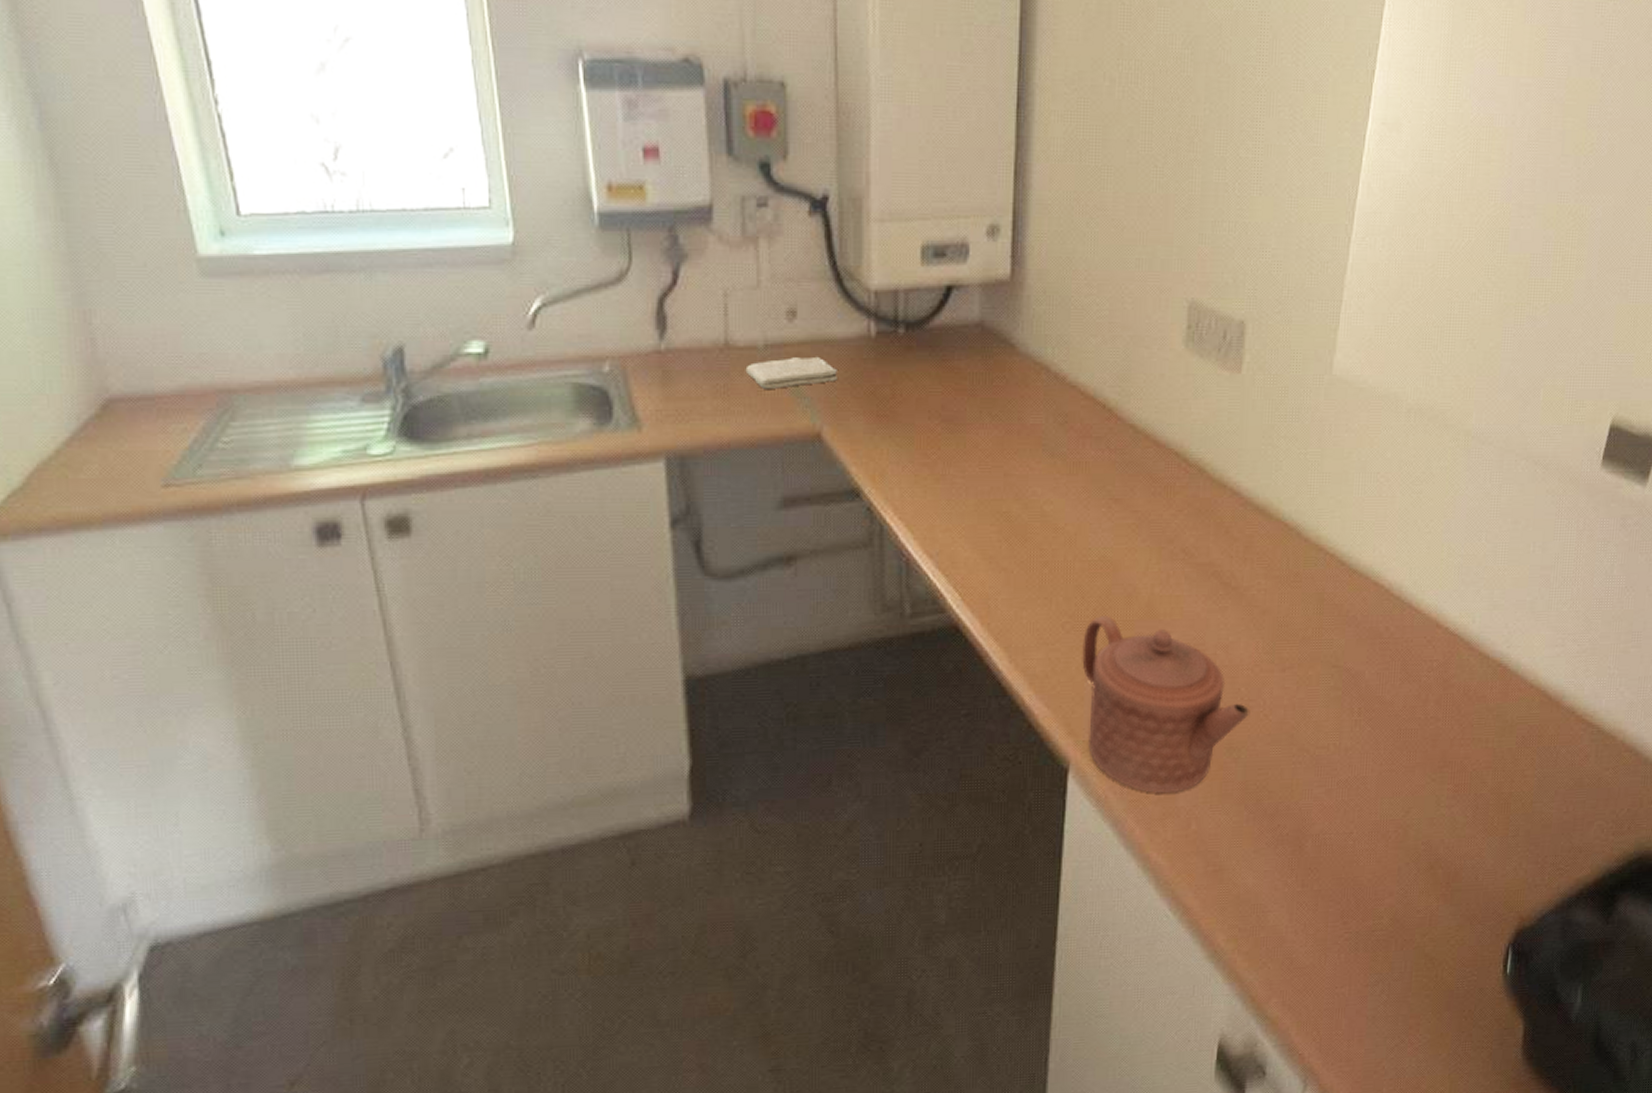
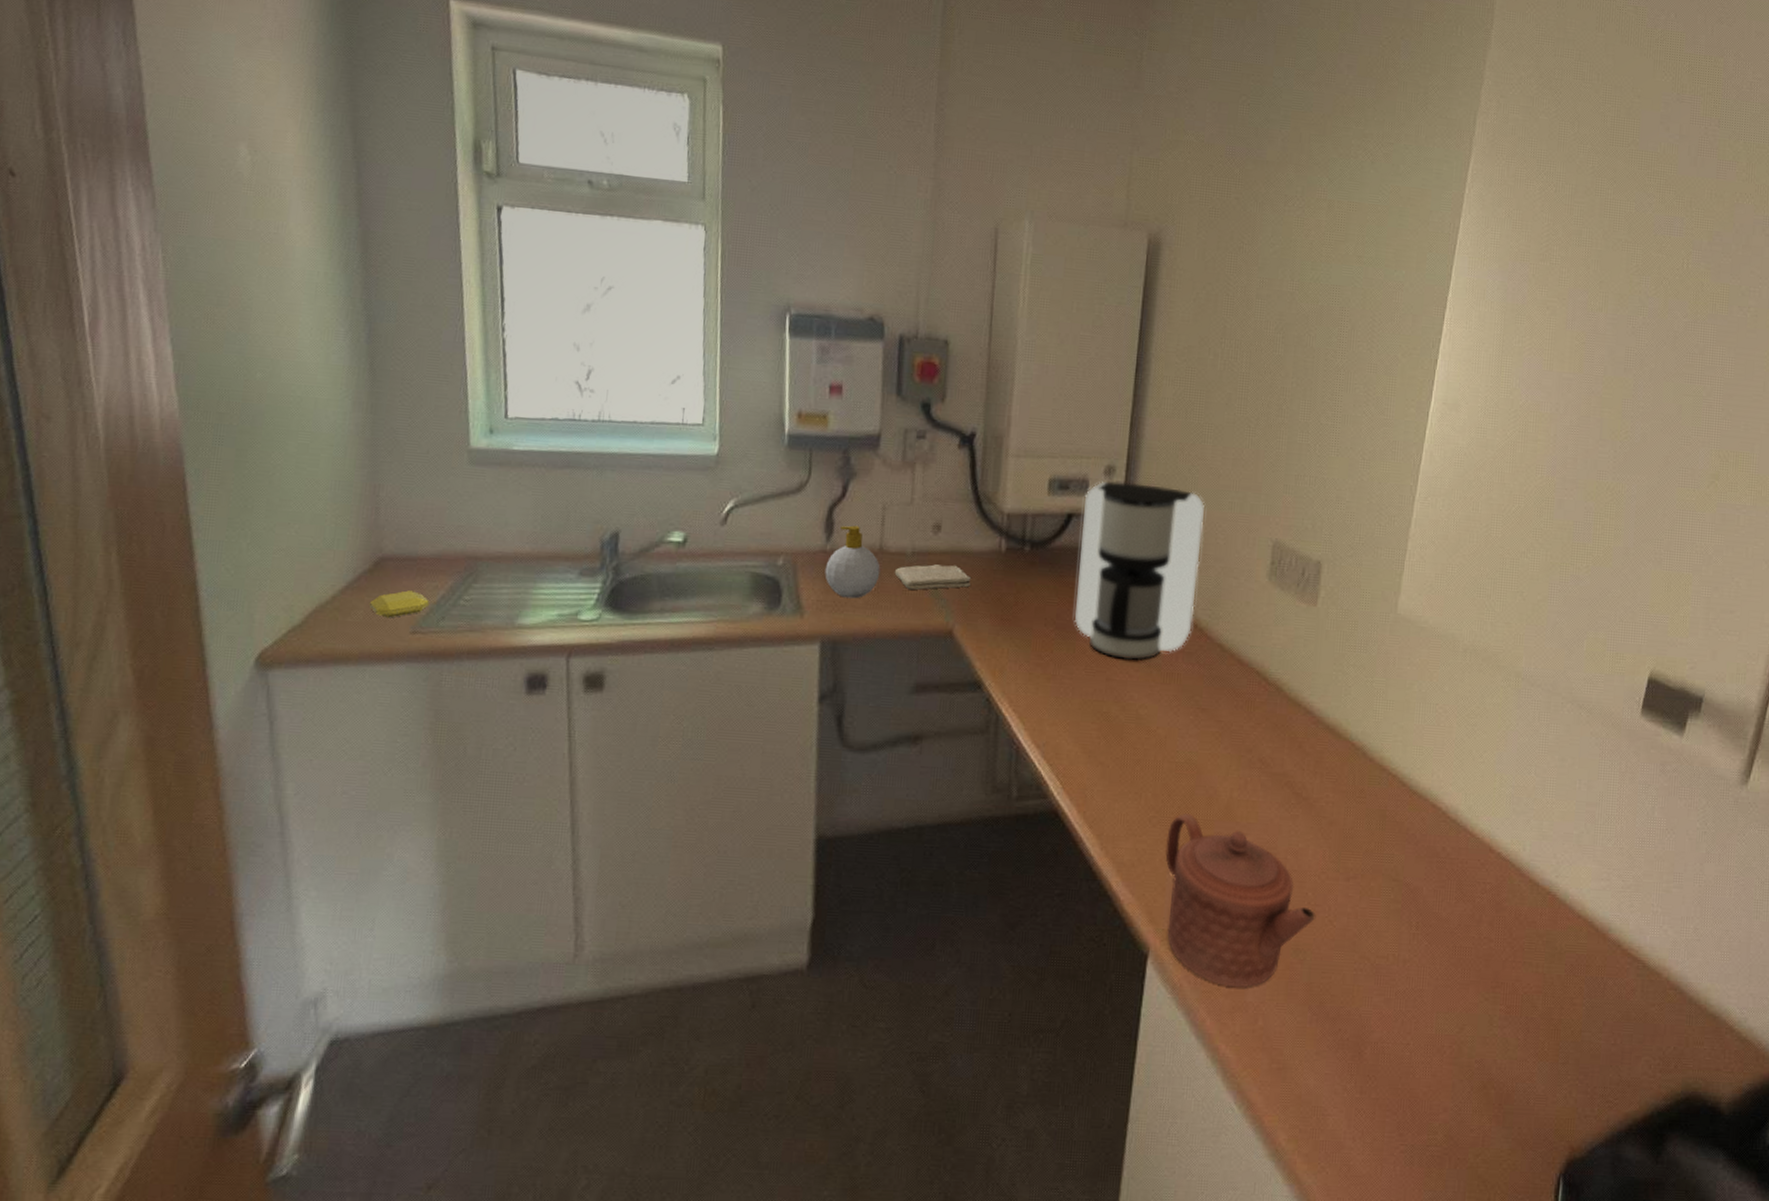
soap bar: none [103,436,180,471] -> present [368,590,429,618]
soap bottle: none [662,318,728,405] -> present [825,525,881,599]
coffee maker: none [962,243,1107,452] -> present [1074,480,1205,661]

